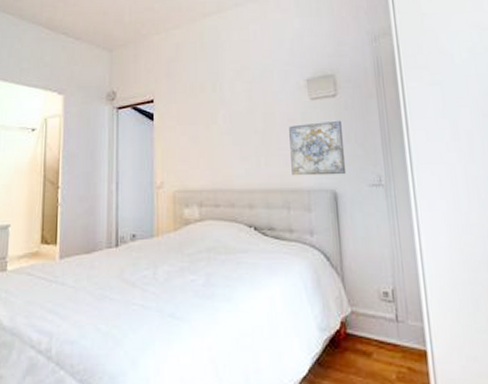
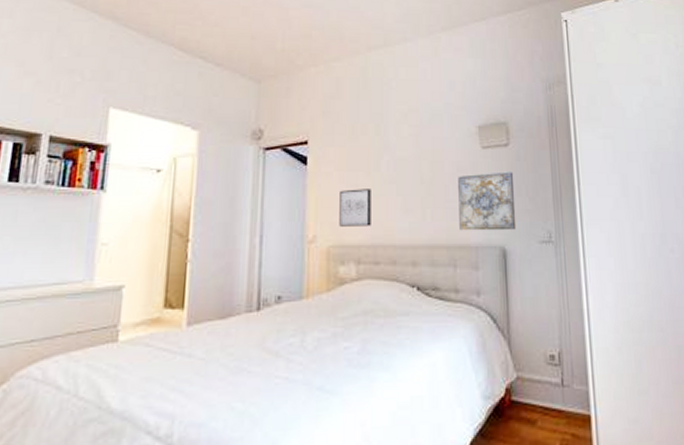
wall art: none [182,140,211,174] -> present [339,189,371,227]

